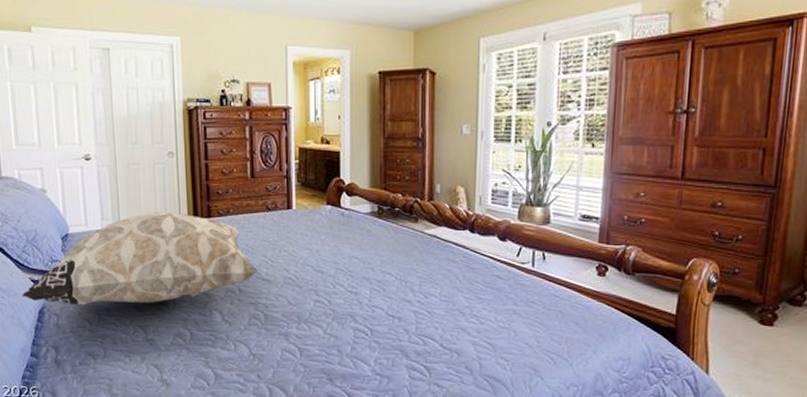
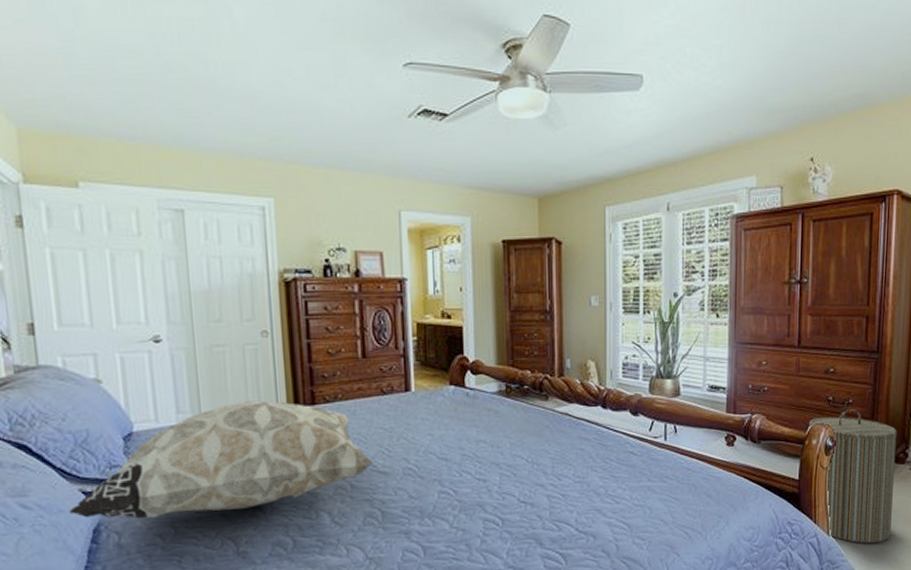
laundry hamper: none [691,245,795,387] -> present [809,408,897,544]

